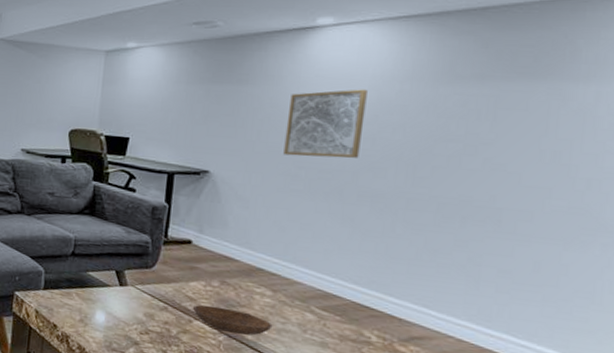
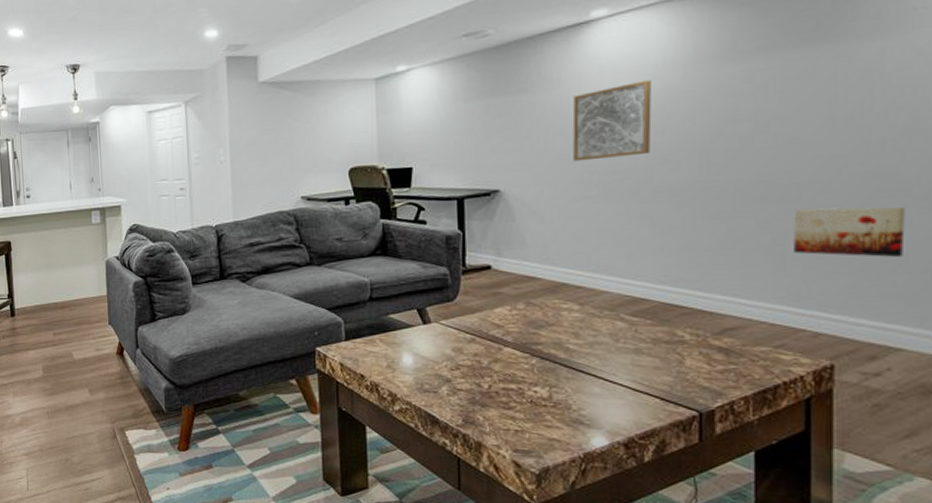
bowl: present [193,305,273,336] -> none [502,329,584,355]
wall art: none [489,233,604,295] -> present [793,207,905,257]

